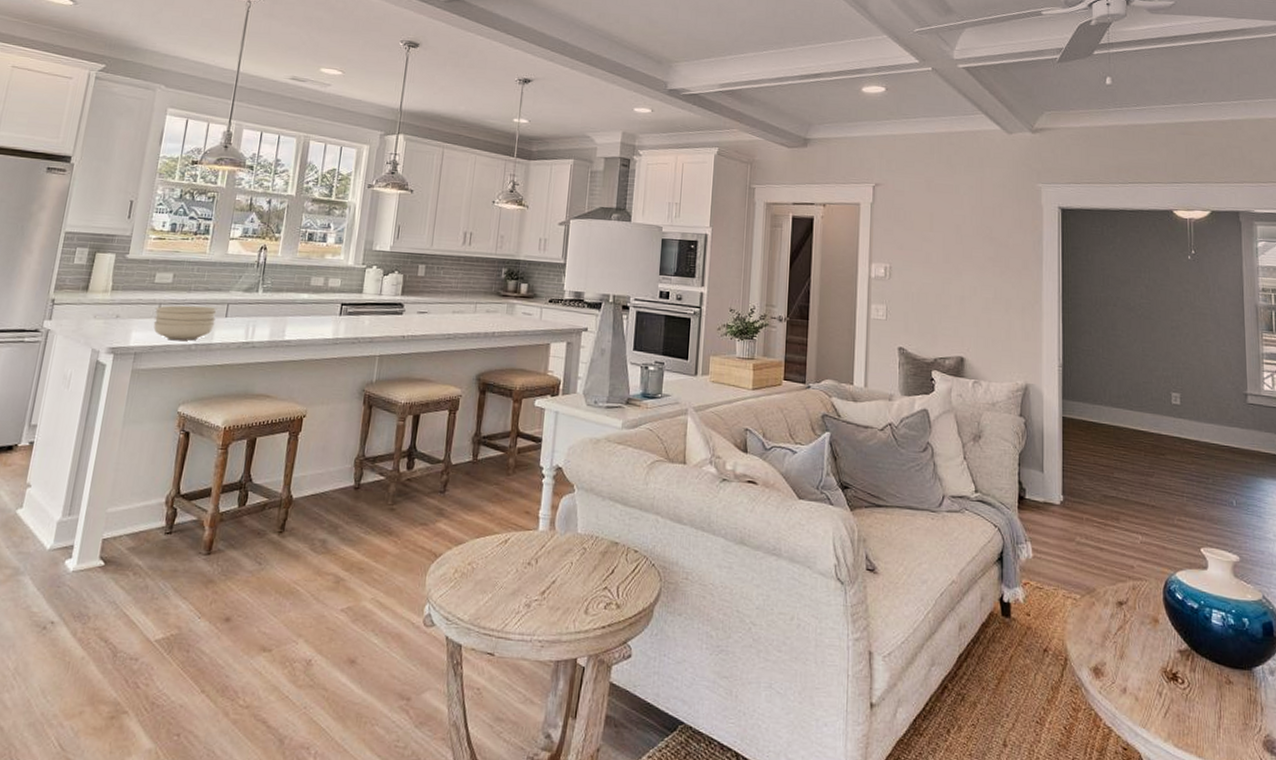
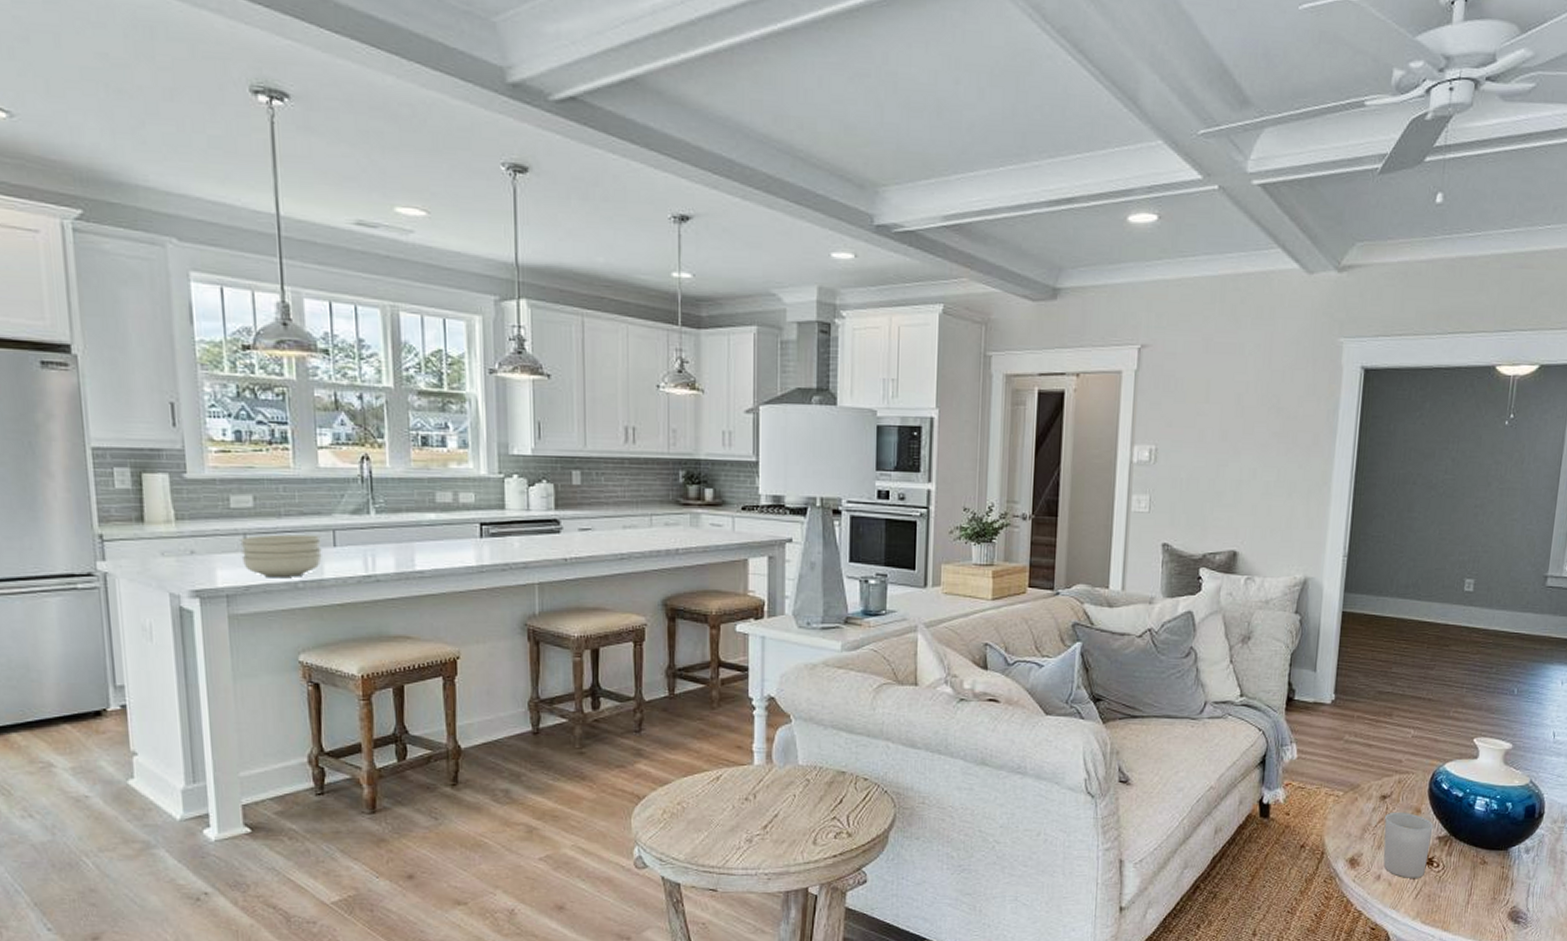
candle holder: none [1124,620,1173,695] -> present [1383,811,1434,878]

